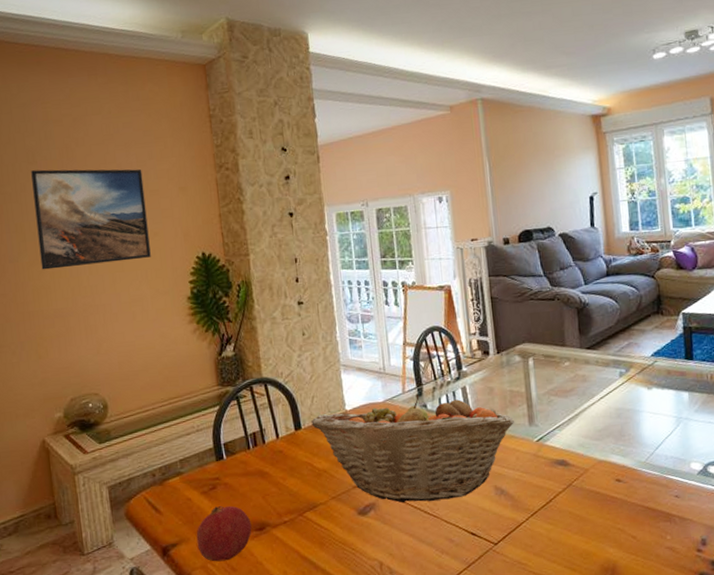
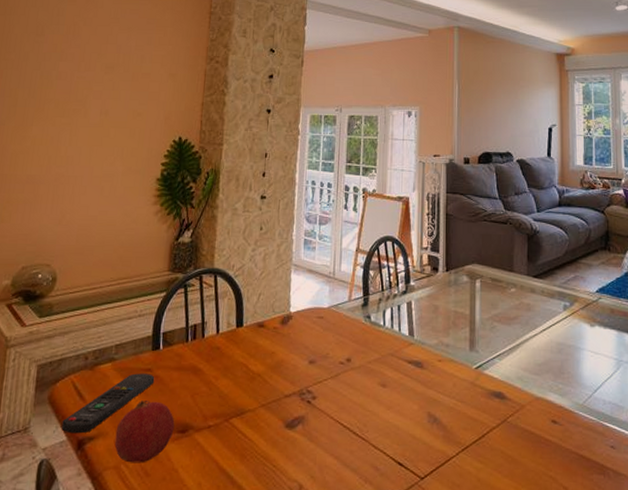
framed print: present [31,169,151,270] -> none [25,42,139,136]
remote control: none [143,482,225,543] -> present [61,373,155,434]
fruit basket: present [311,394,514,503] -> none [254,304,455,422]

